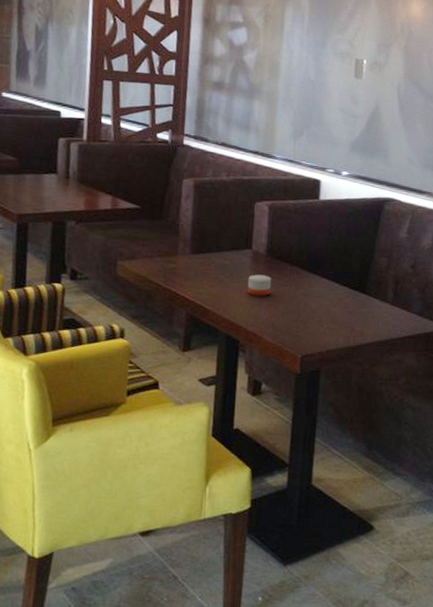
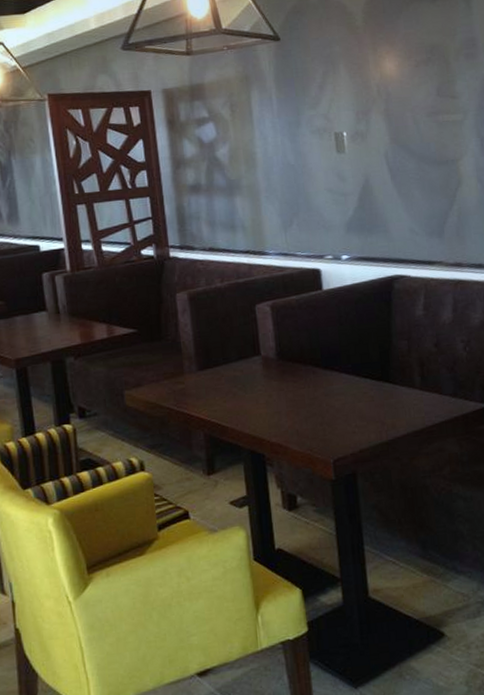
candle: present [247,274,272,297] -> none [262,380,289,405]

